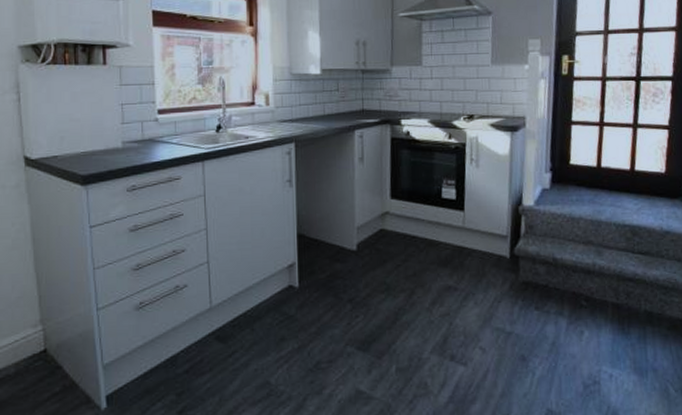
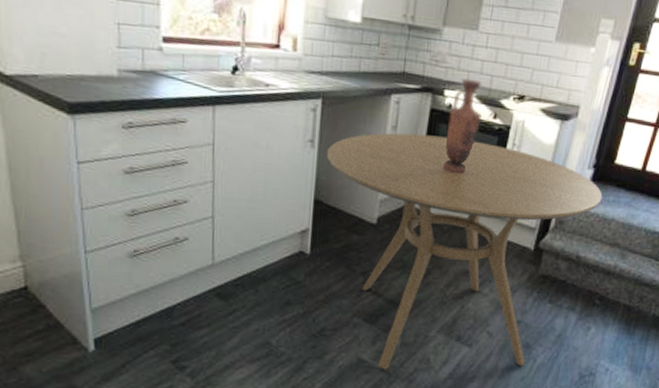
dining table: none [303,161,566,400] -> present [326,133,603,370]
vase: none [408,107,439,193] -> present [442,78,483,173]

